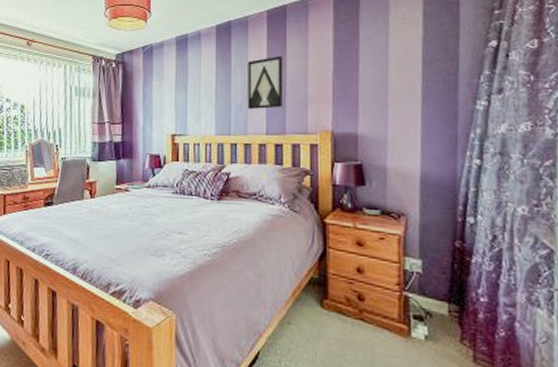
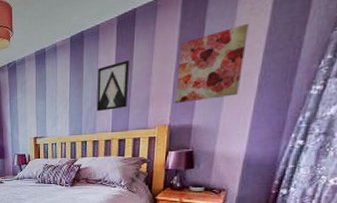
wall art: none [335,31,404,107] -> present [175,23,249,103]

